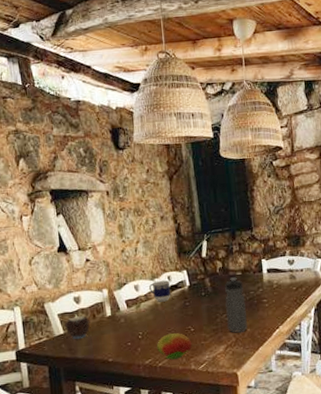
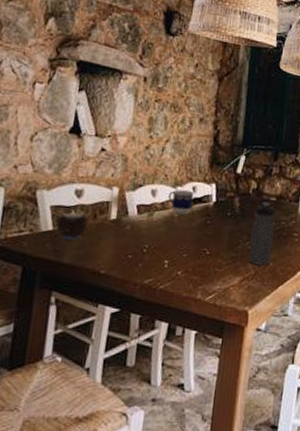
fruit: present [156,333,193,360] -> none [161,253,204,284]

